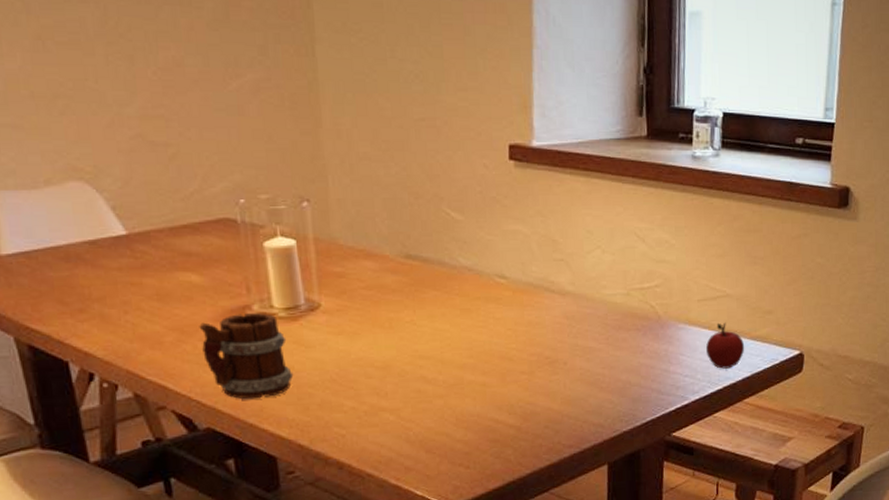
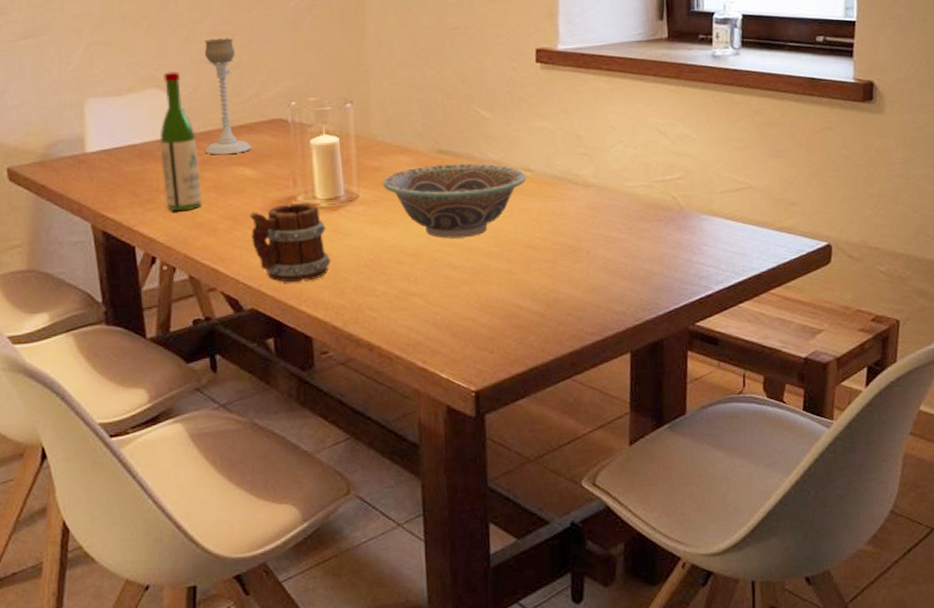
wine bottle: none [87,162,143,323] -> present [159,72,202,212]
candle holder: none [134,124,197,259] -> present [204,38,252,155]
decorative bowl: none [346,270,501,351] -> present [383,163,527,239]
apple: present [705,322,745,369] -> none [729,213,770,259]

